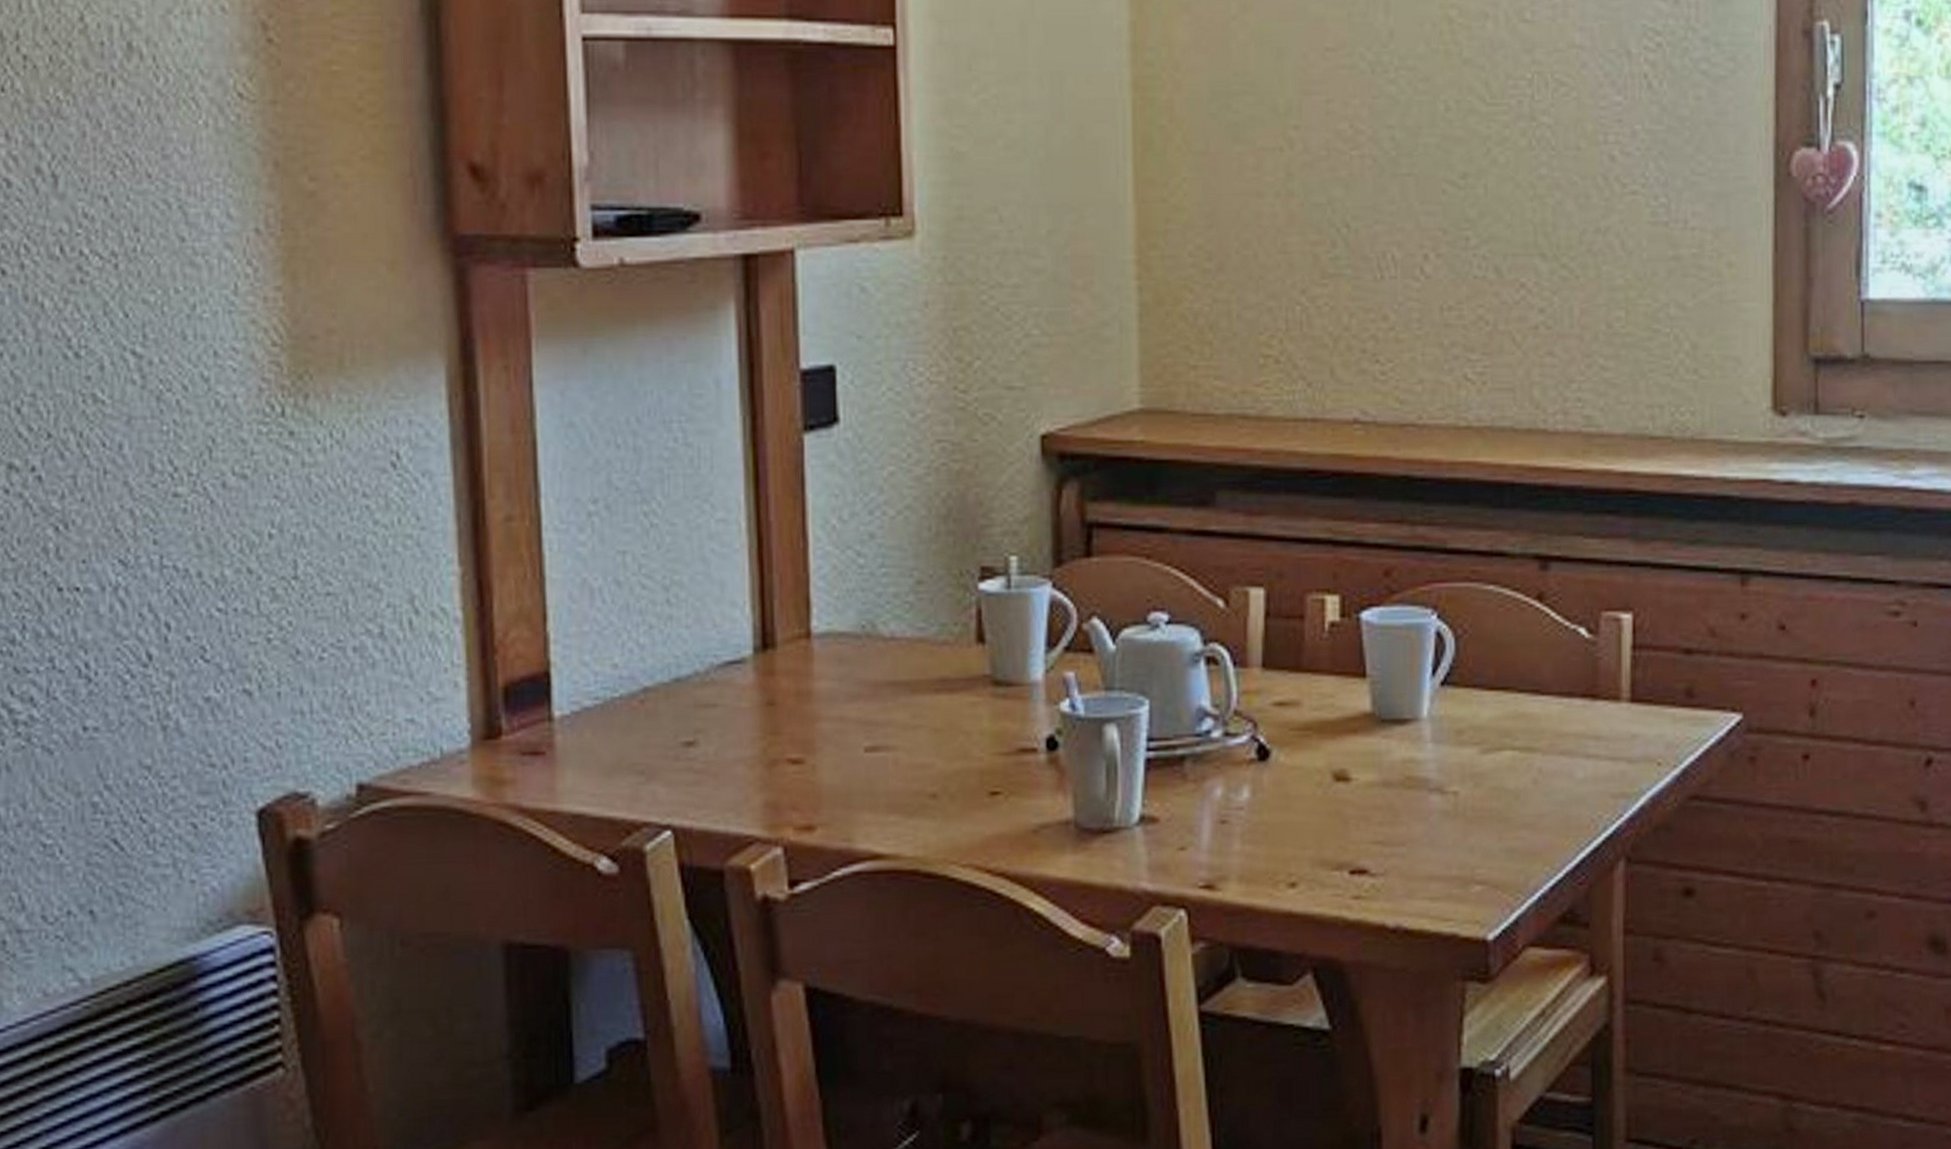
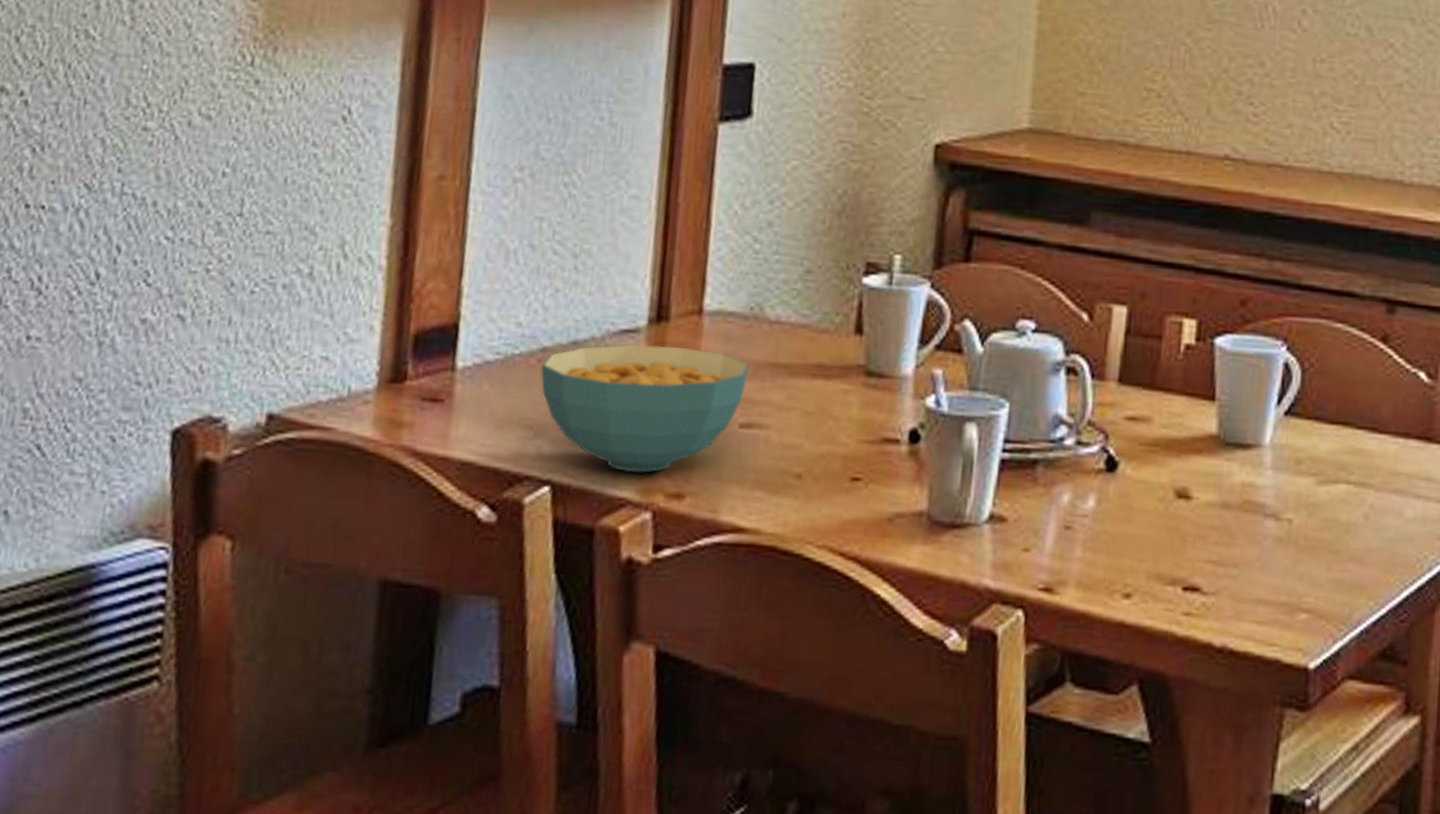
cereal bowl: none [643,673,868,809] -> present [540,344,750,473]

